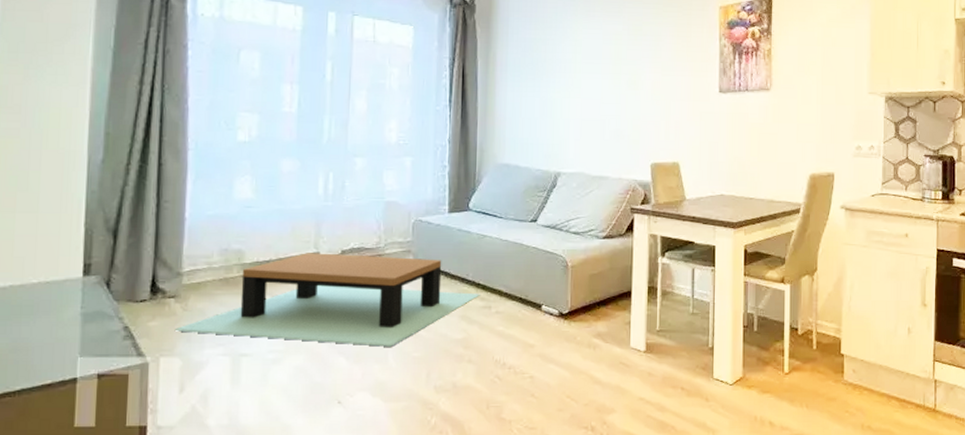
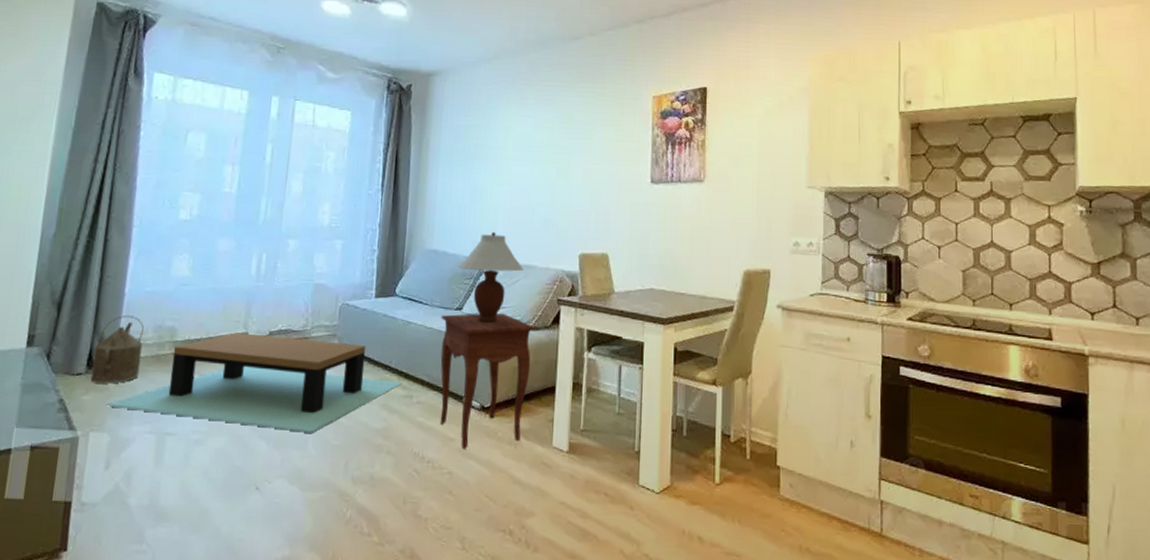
watering can: none [156,240,209,309] -> present [90,315,144,384]
side table: none [516,223,610,354] -> present [440,313,535,449]
table lamp: none [530,145,596,233] -> present [457,232,523,323]

